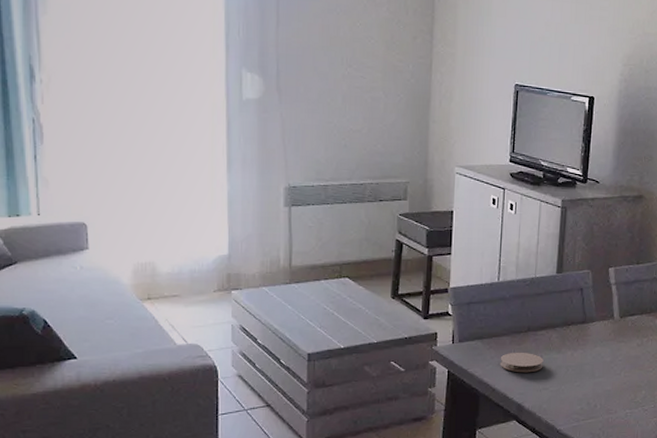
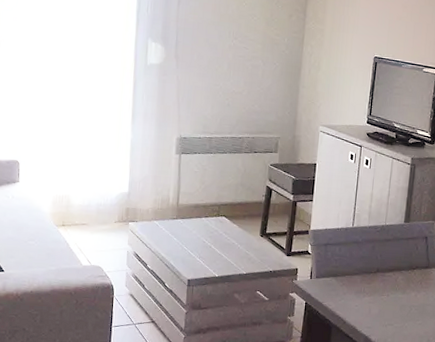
coaster: present [500,352,544,373] -> none [351,290,390,309]

